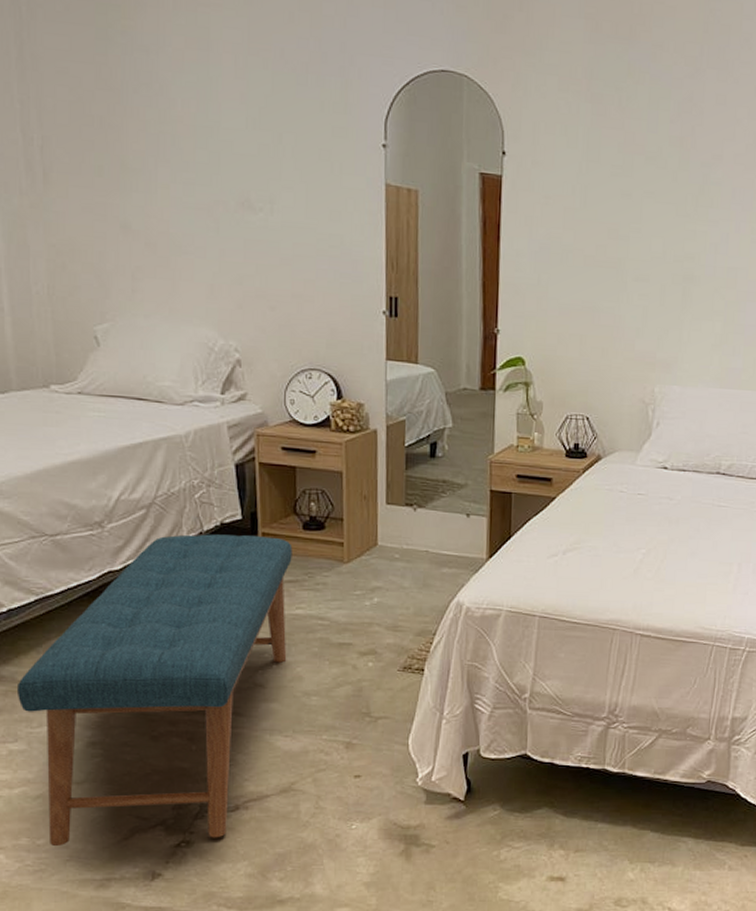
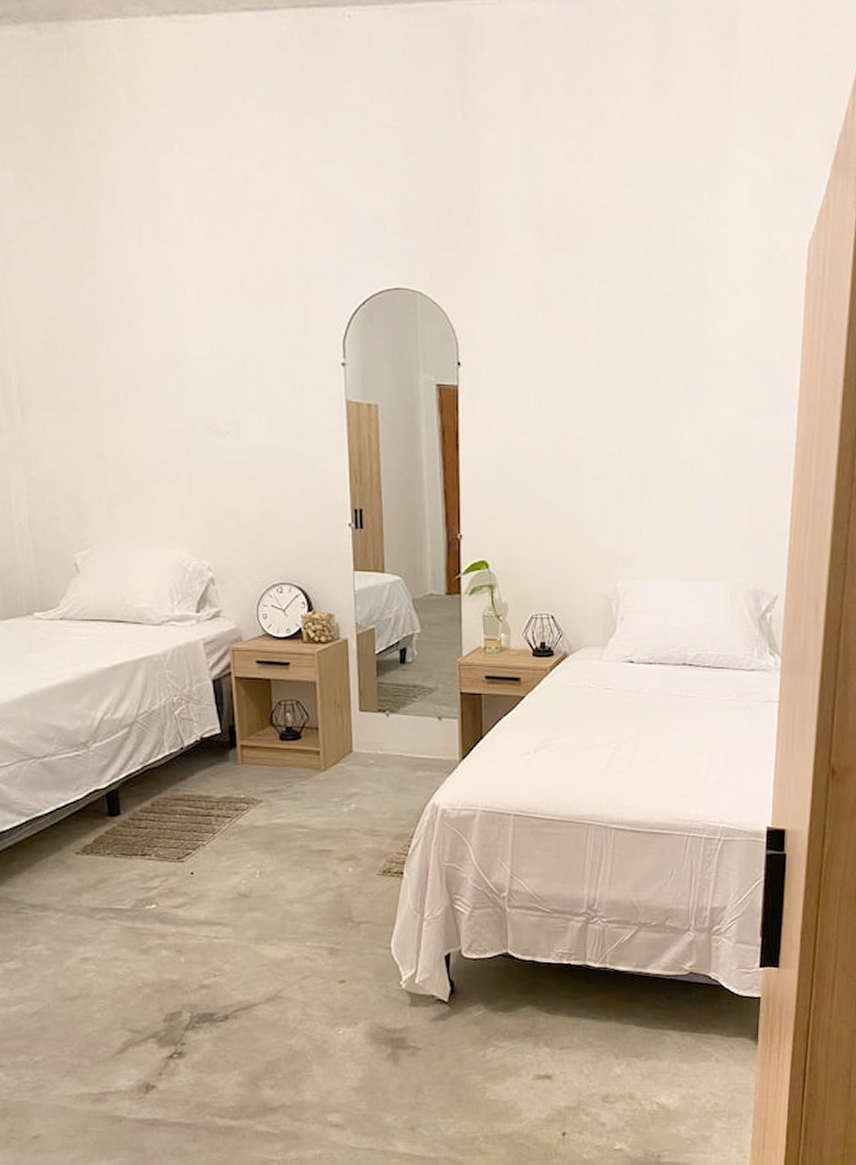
bench: present [16,534,293,847] -> none [10,749,271,1063]

